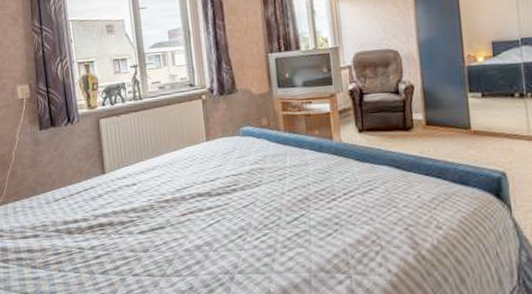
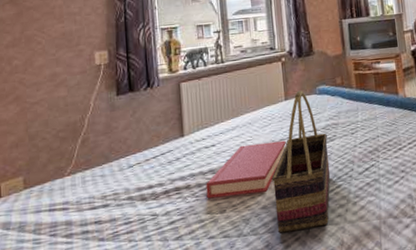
hardback book: none [128,183,208,237] -> present [206,140,286,199]
woven basket: none [194,131,256,277] -> present [272,90,331,234]

